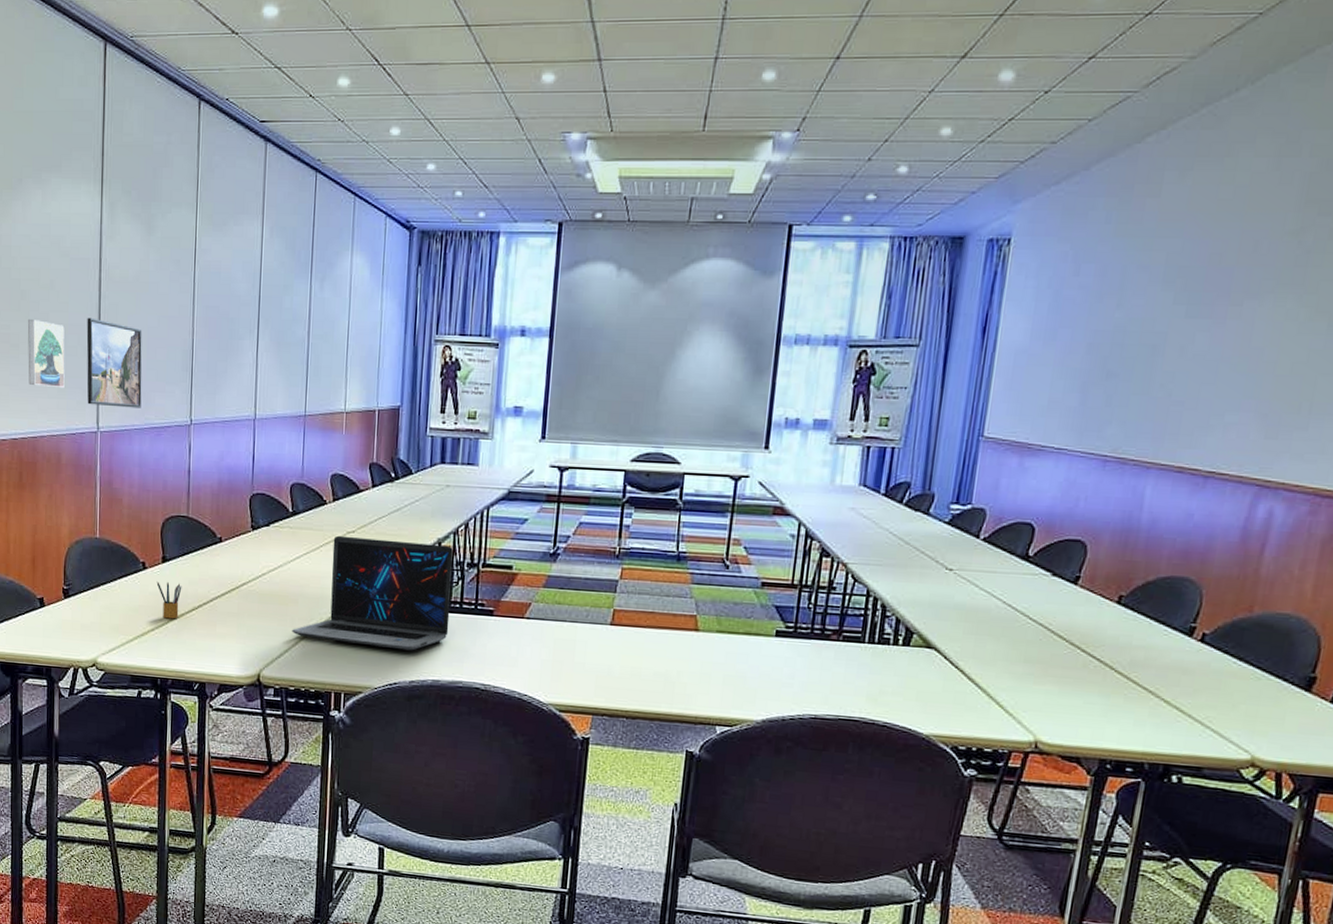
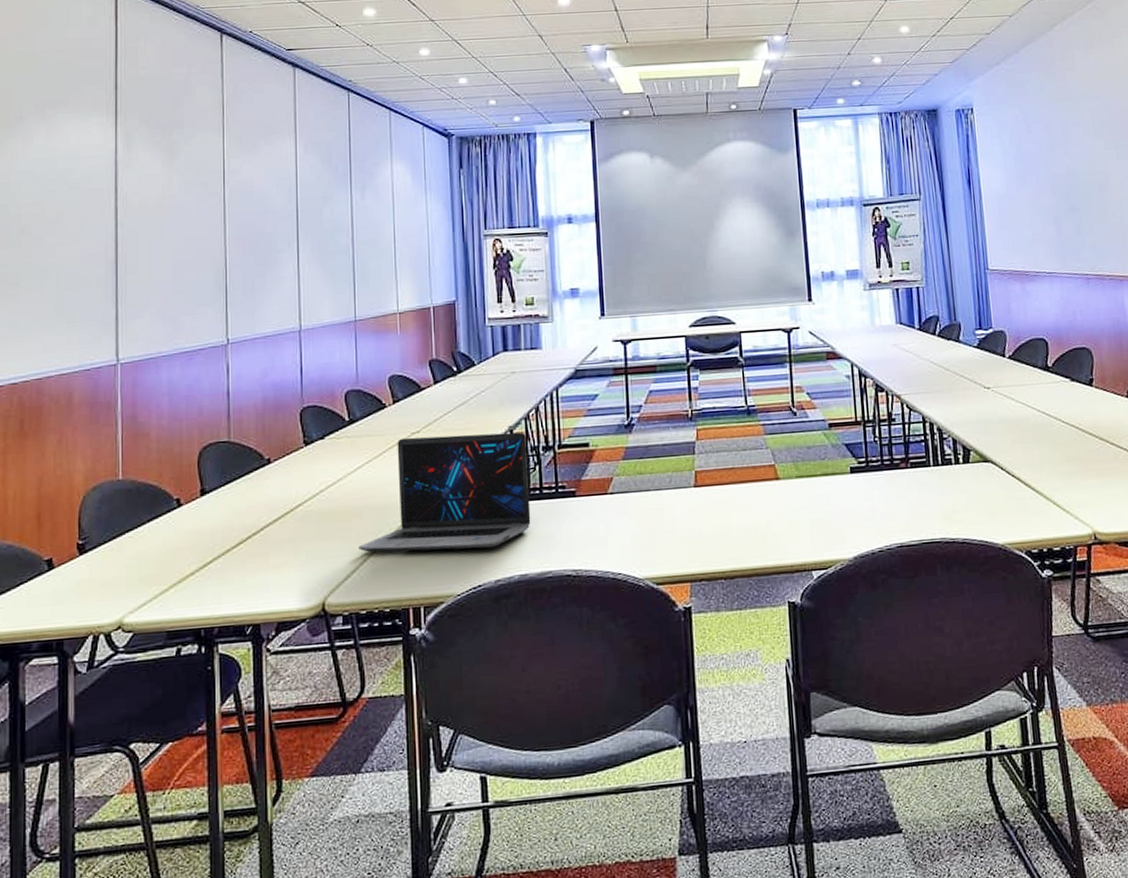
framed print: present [27,318,65,389] -> none [29,254,76,324]
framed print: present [86,317,142,408] -> none [101,247,169,337]
pencil box: present [156,581,182,619] -> none [195,516,226,559]

